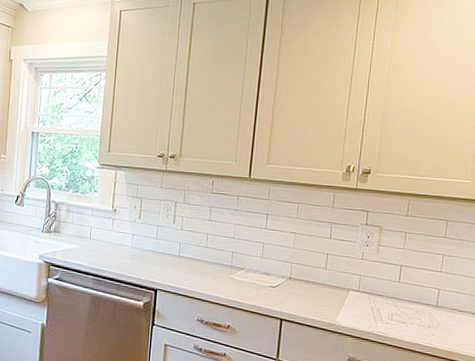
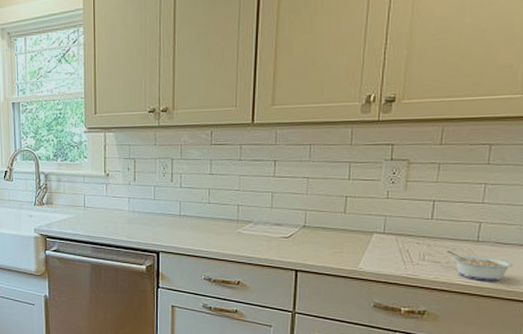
legume: none [410,313,466,345] -> present [446,251,514,281]

